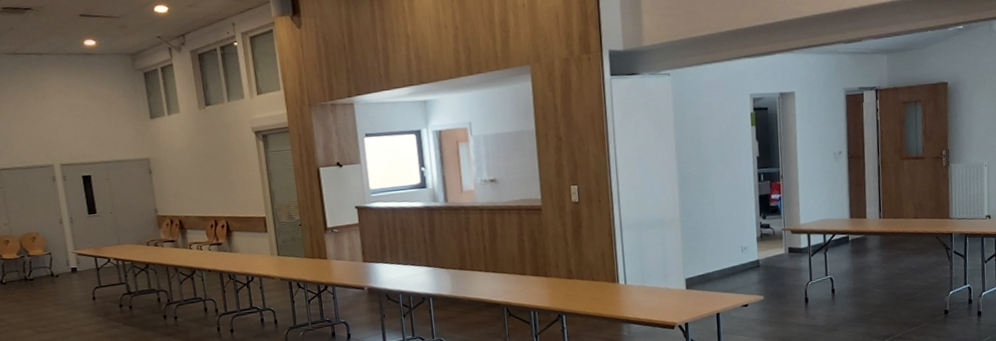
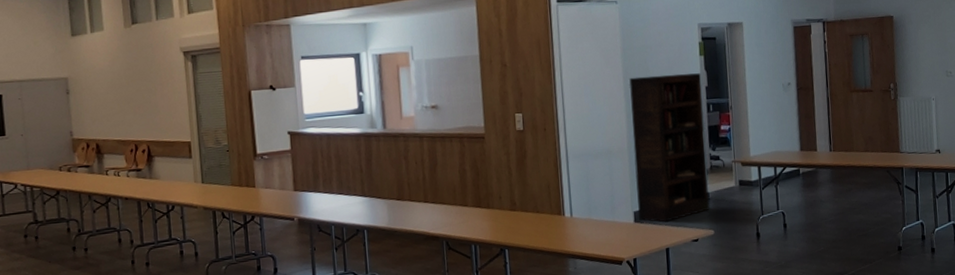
bookcase: none [681,143,760,289] -> present [629,73,710,222]

